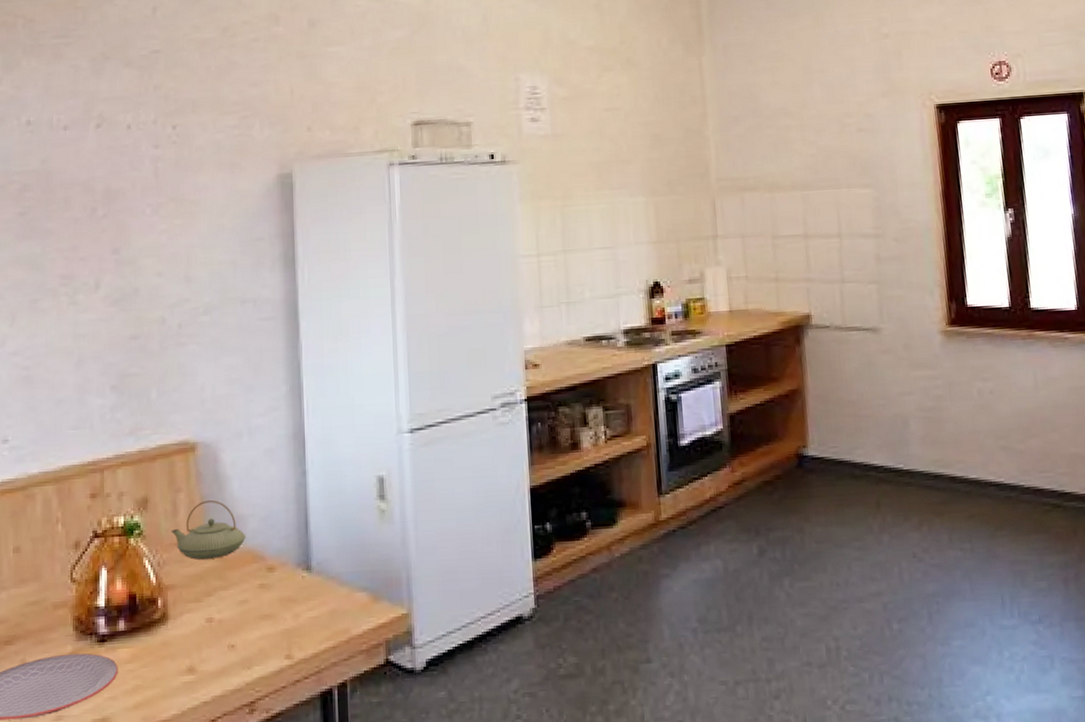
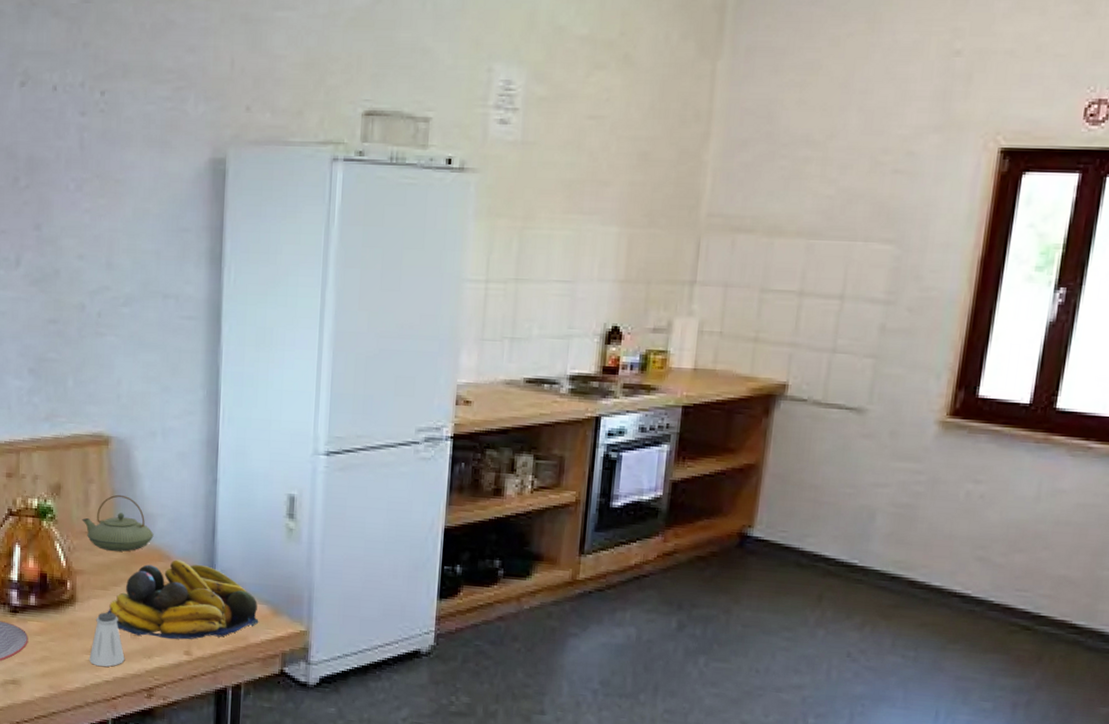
saltshaker: none [185,625,223,688] -> present [89,612,125,667]
fruit bowl: none [202,558,359,646] -> present [108,559,259,640]

